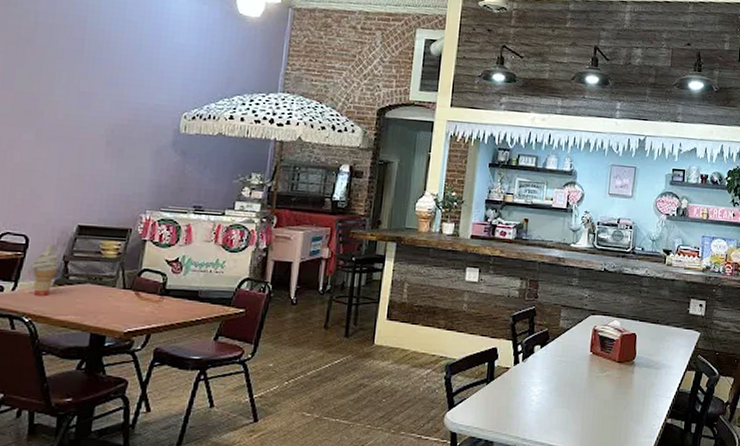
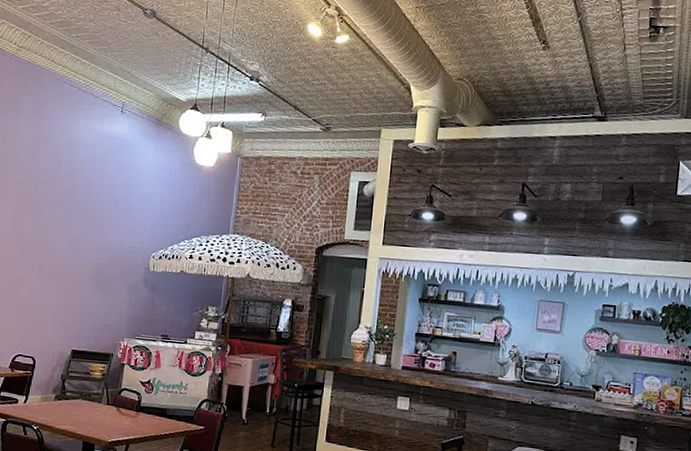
ice cream cone: present [31,244,59,297] -> none [37,365,59,409]

